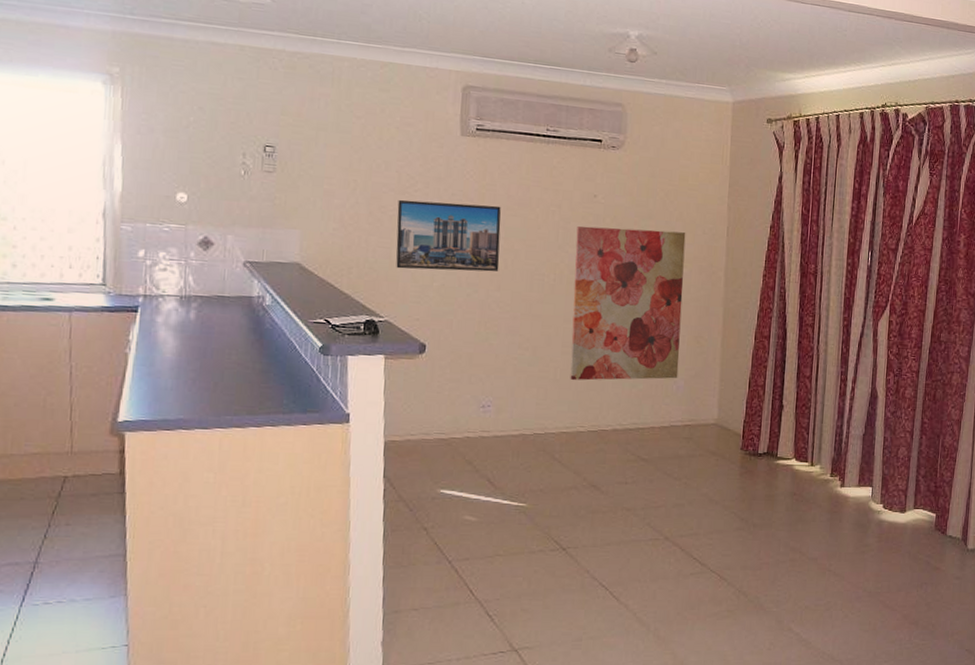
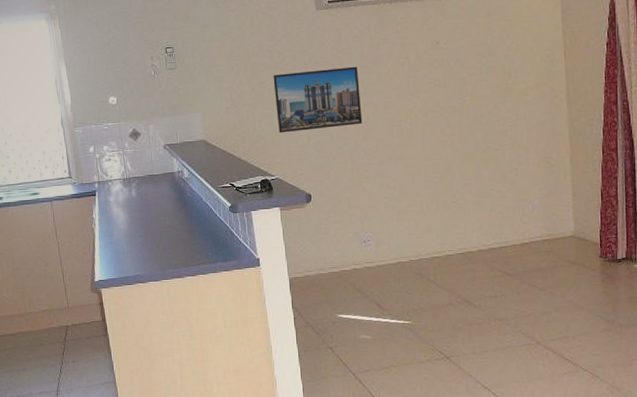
wall art: present [570,226,686,381] -> none [425,63,533,210]

